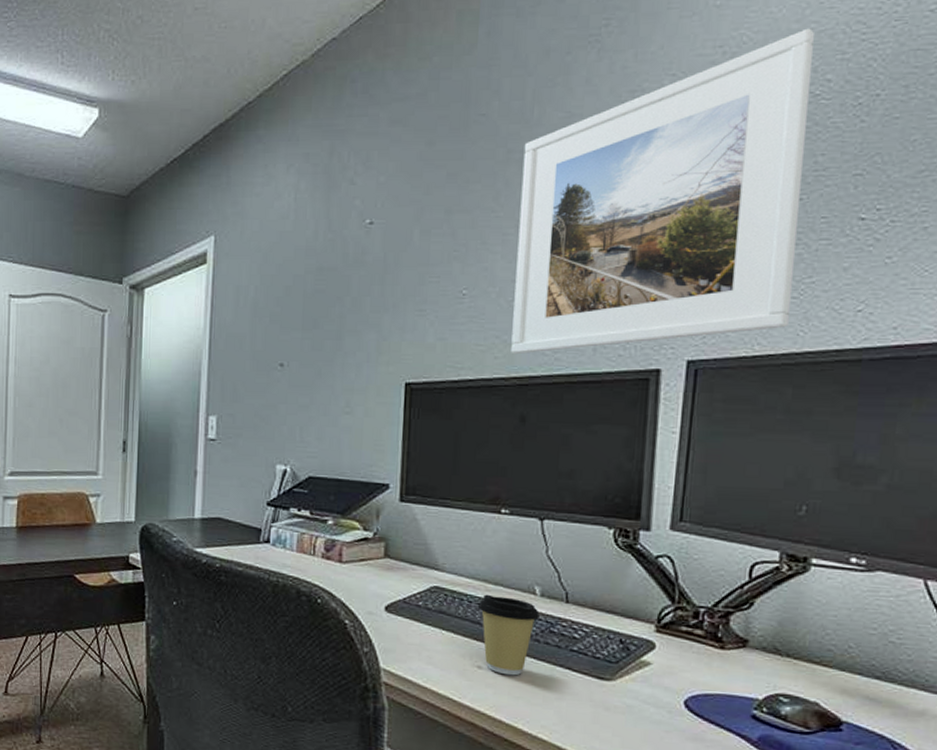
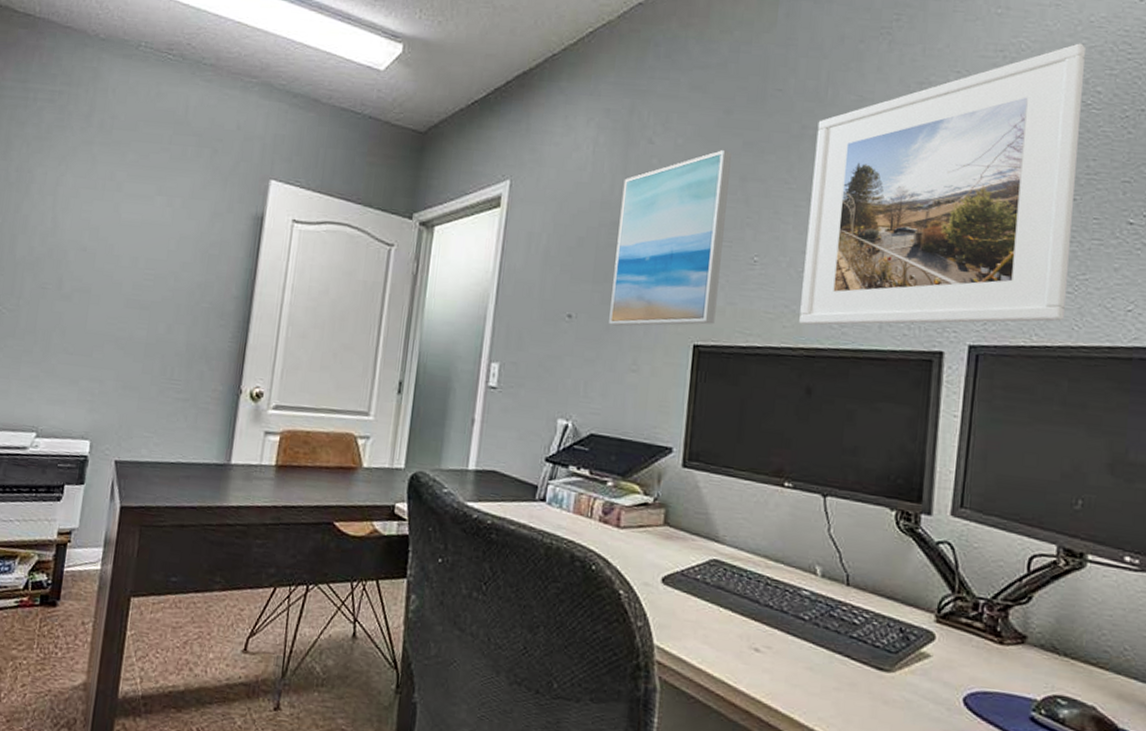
wall art: none [320,183,437,371] -> present [609,149,733,326]
coffee cup: present [478,594,540,676] -> none [758,571,820,662]

